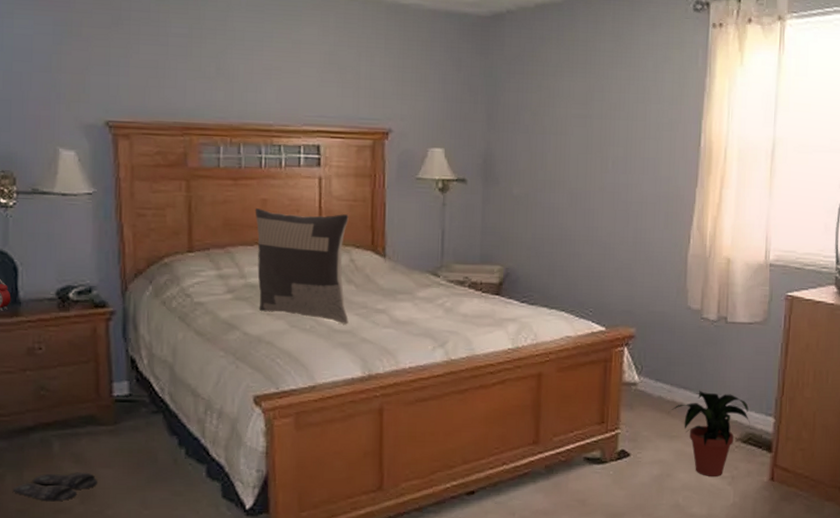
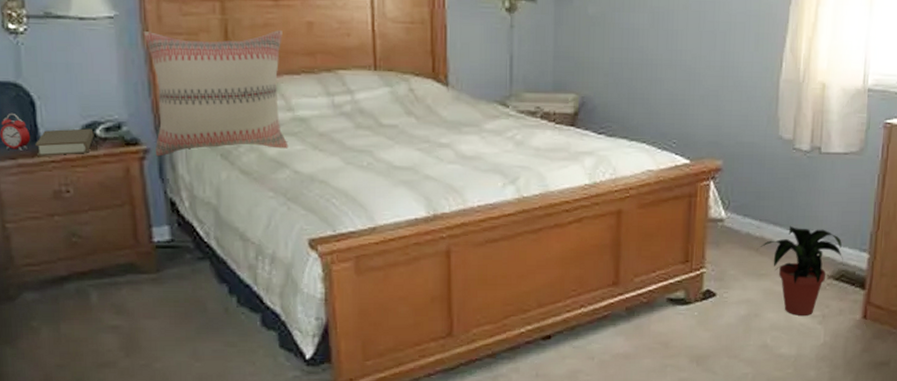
slippers: present [12,472,97,502] -> none [49,324,142,356]
book: none [15,292,67,317] -> present [35,128,94,156]
pillow: none [117,206,240,318] -> present [143,30,289,157]
pillow: present [255,208,349,325] -> none [300,32,410,161]

